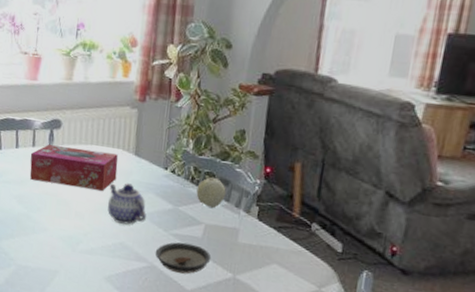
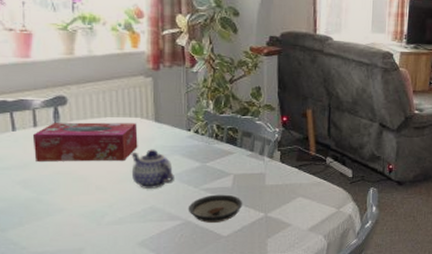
fruit: present [196,177,226,209] -> none [222,132,249,160]

